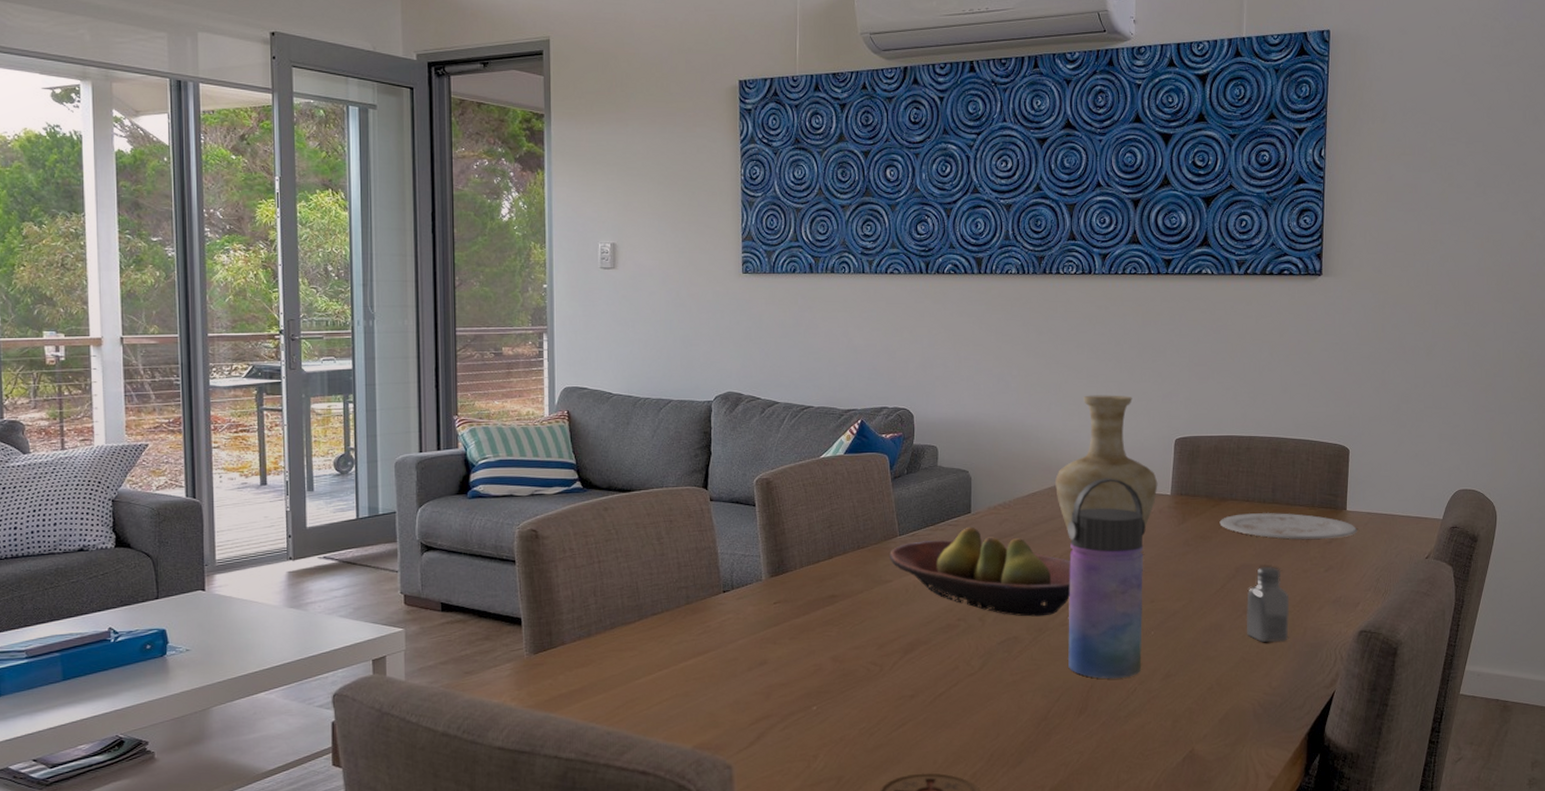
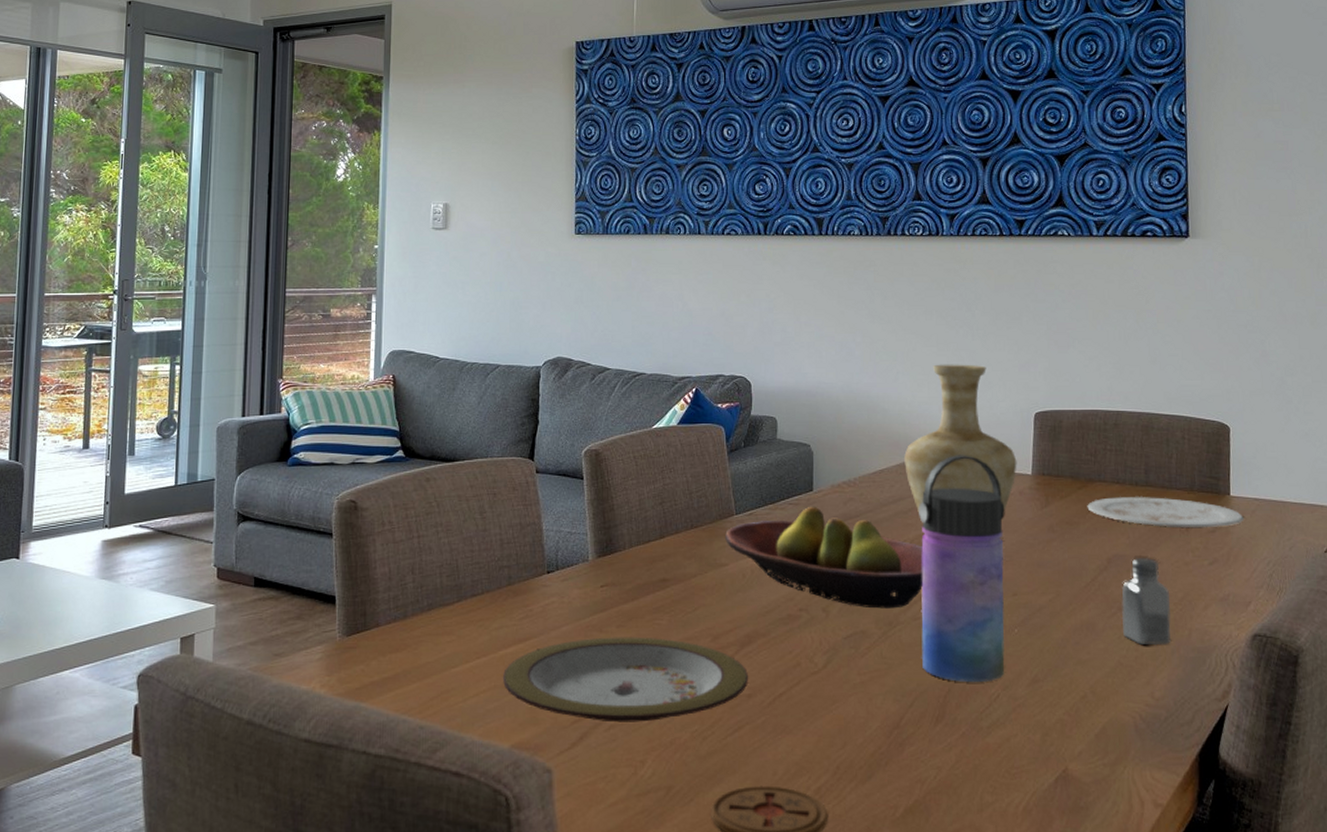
plate: none [683,647,912,723] -> present [502,637,749,723]

